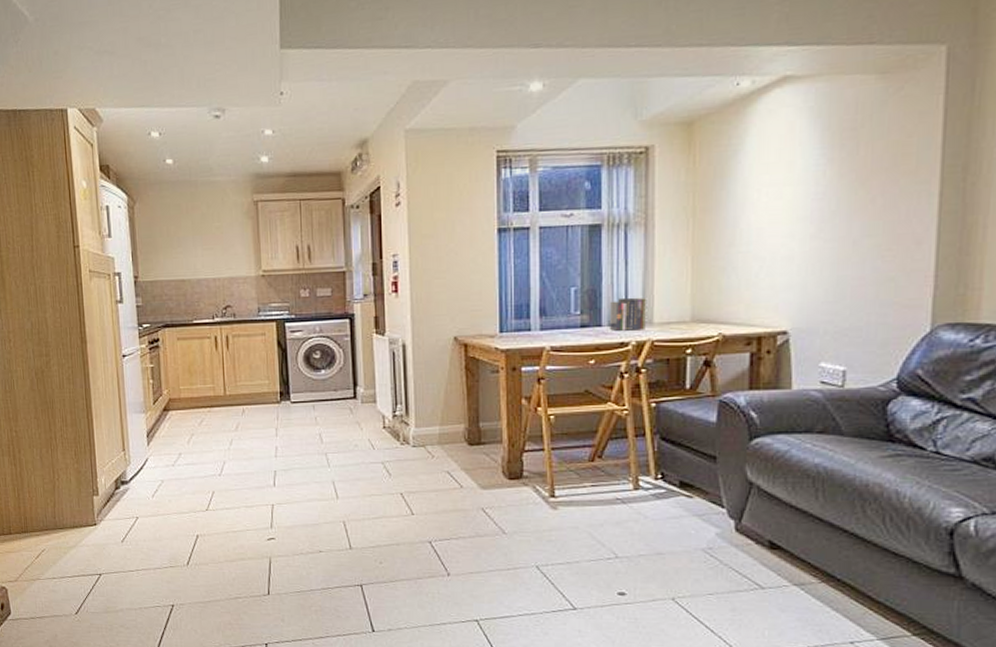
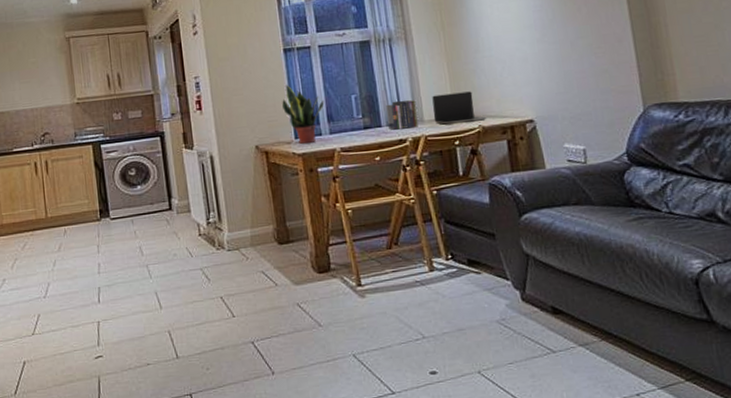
potted plant: none [489,270,538,340] -> present [282,84,325,145]
laptop computer: none [665,292,730,329] -> present [432,91,487,125]

